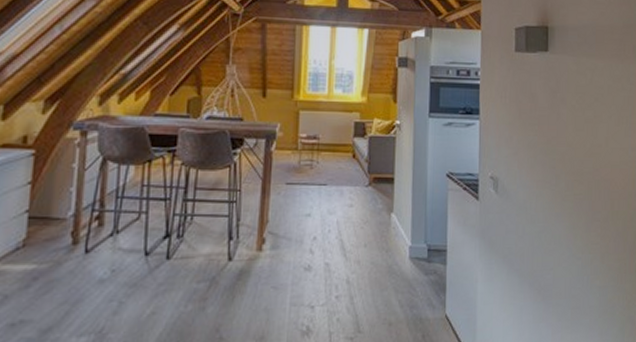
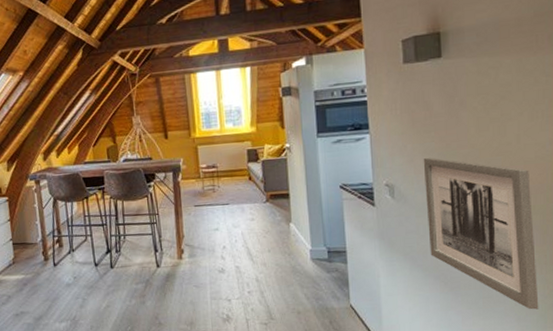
wall art: none [526,153,619,323] -> present [423,158,539,310]

